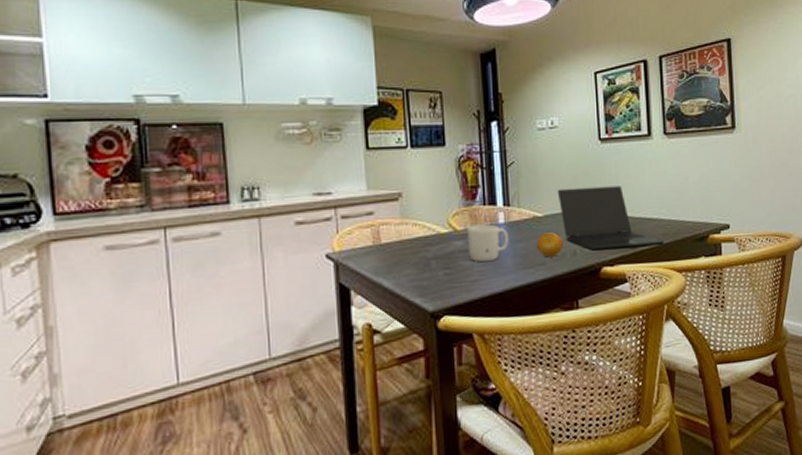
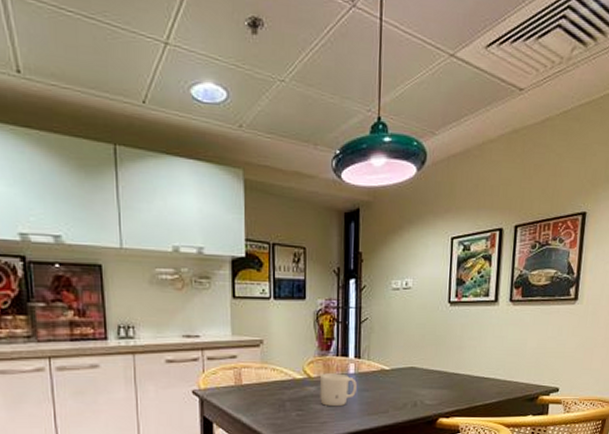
fruit: present [537,232,564,258] -> none [382,384,406,406]
laptop: present [557,185,664,251] -> none [404,346,497,403]

